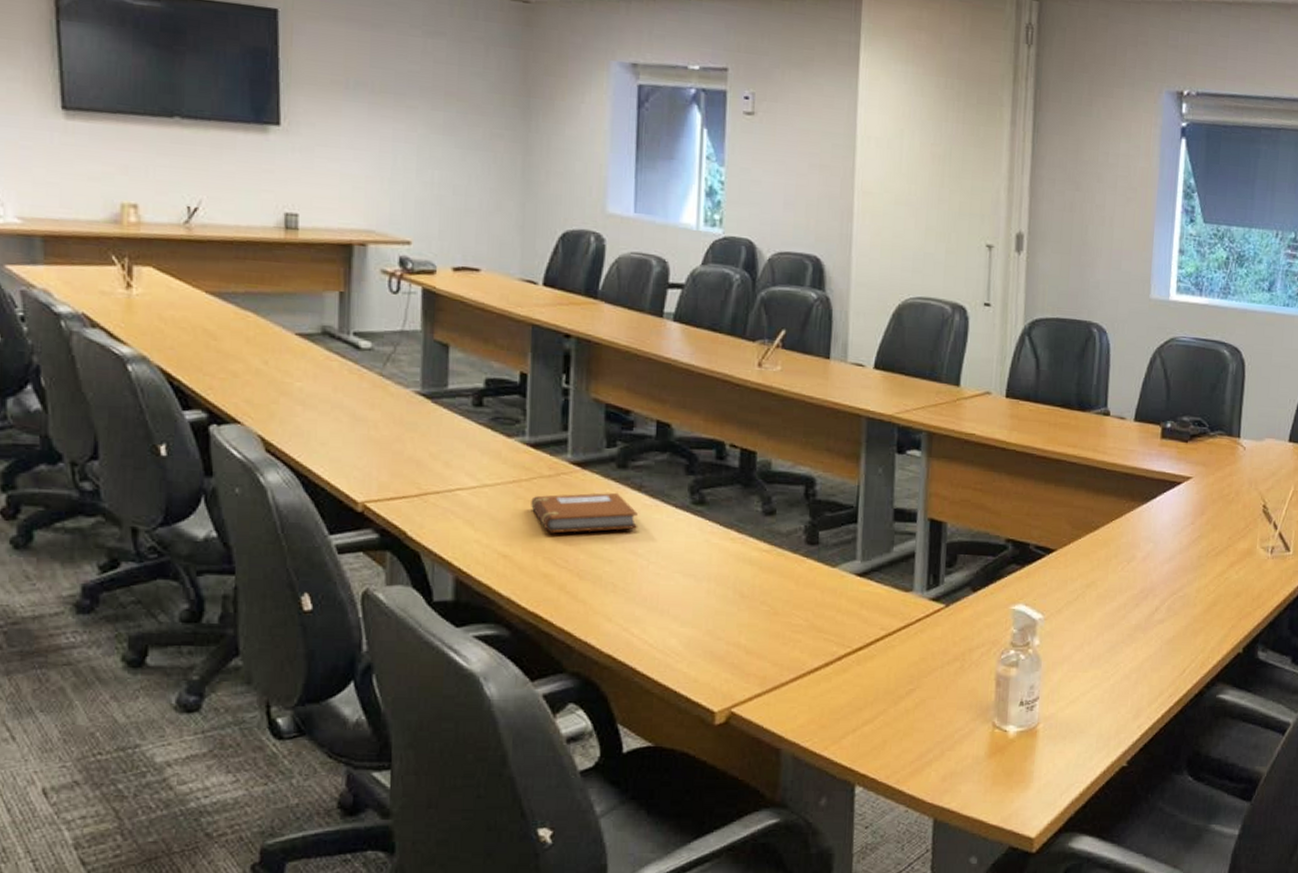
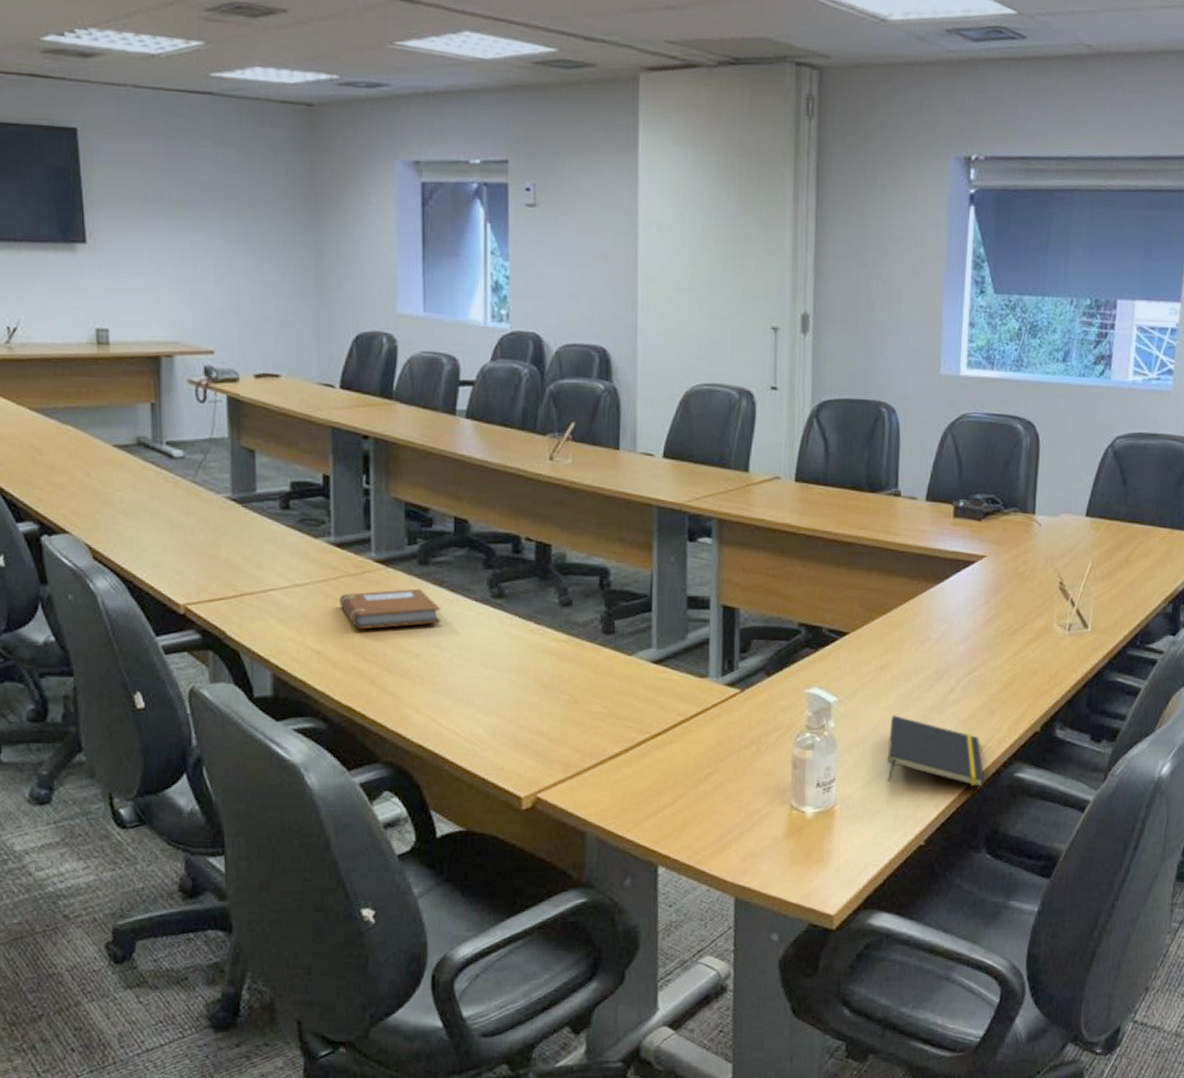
notepad: none [1091,634,1188,708] -> present [887,715,985,787]

